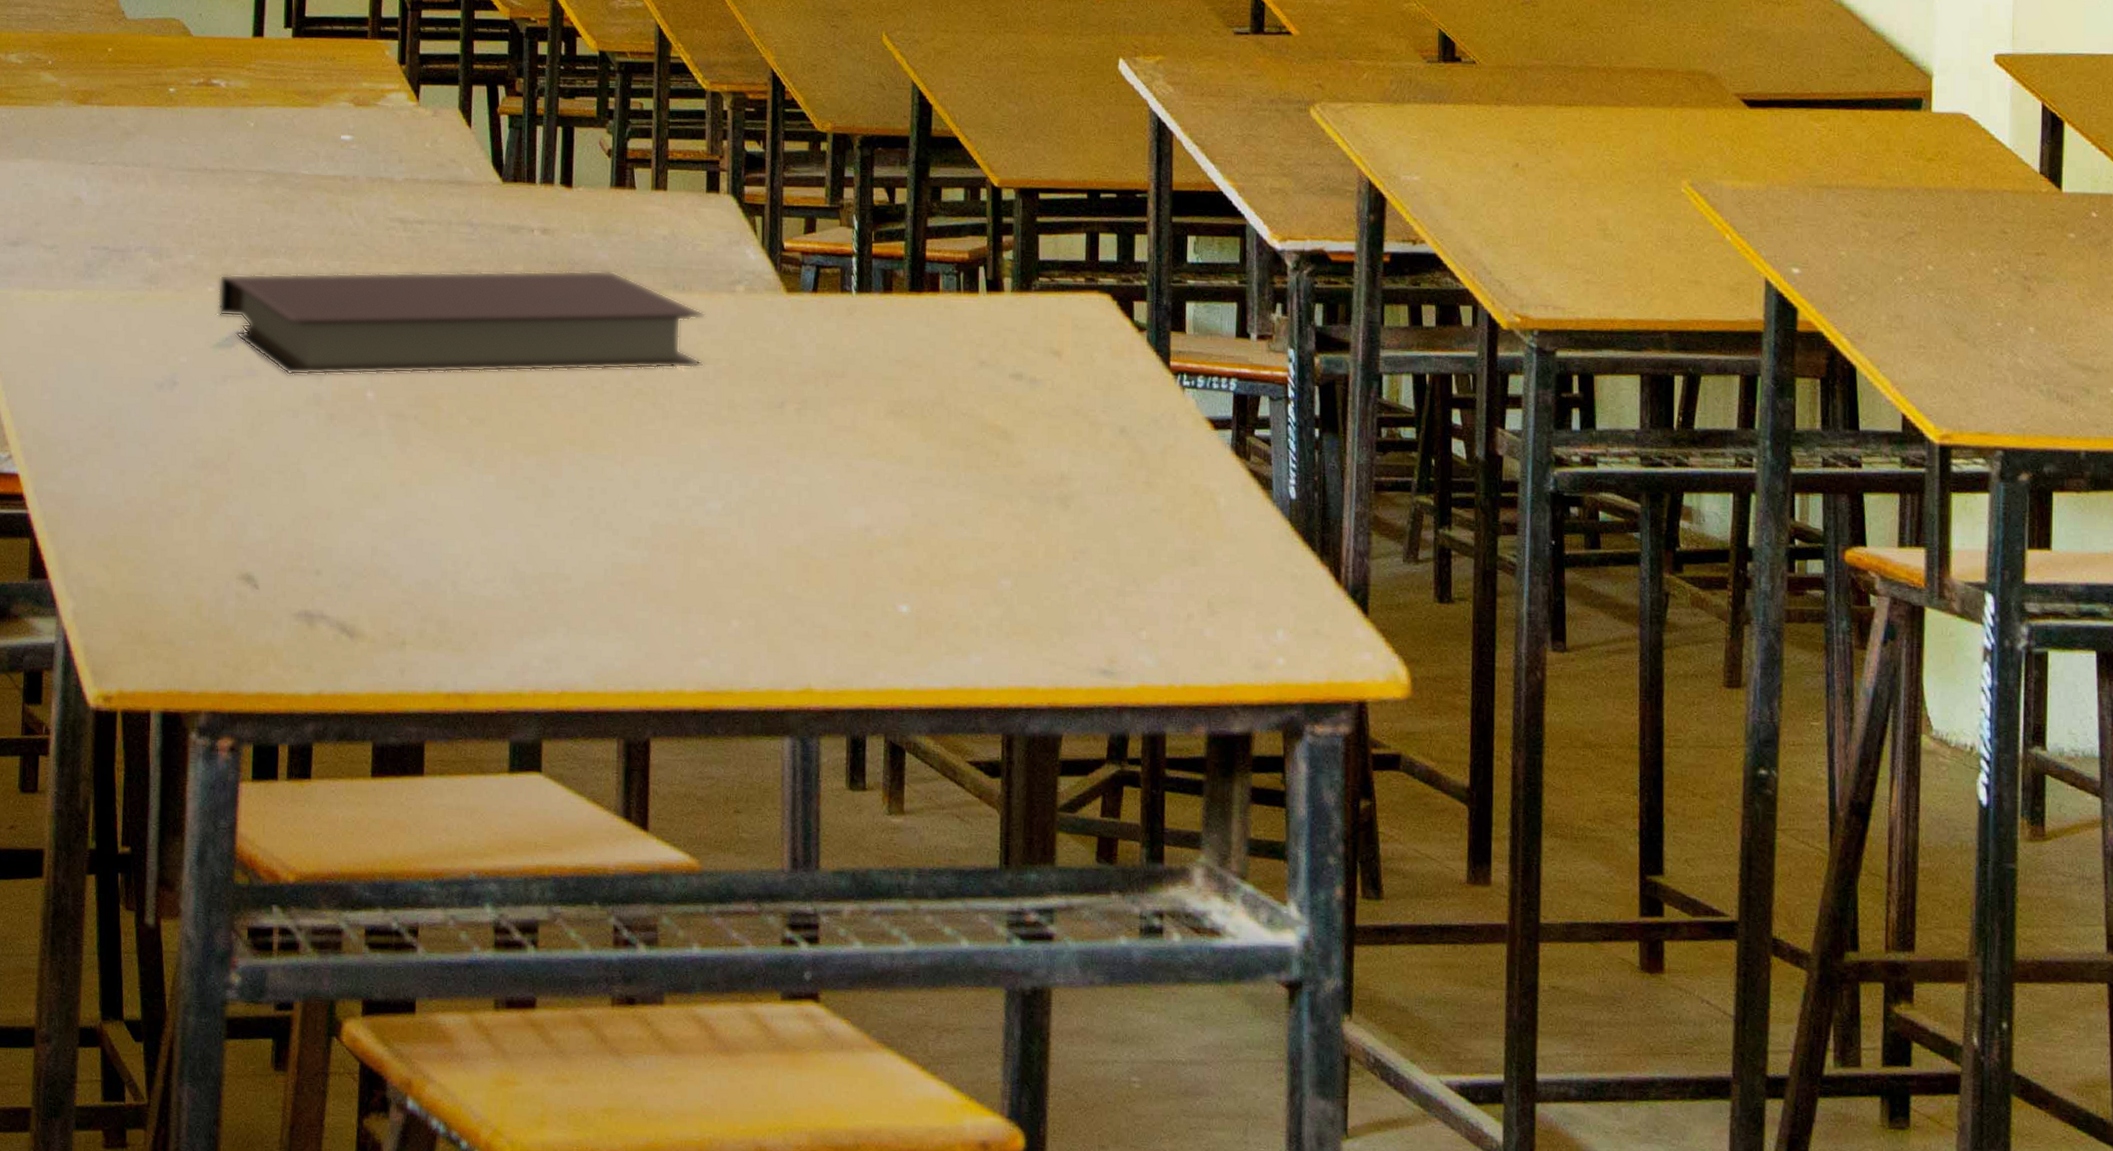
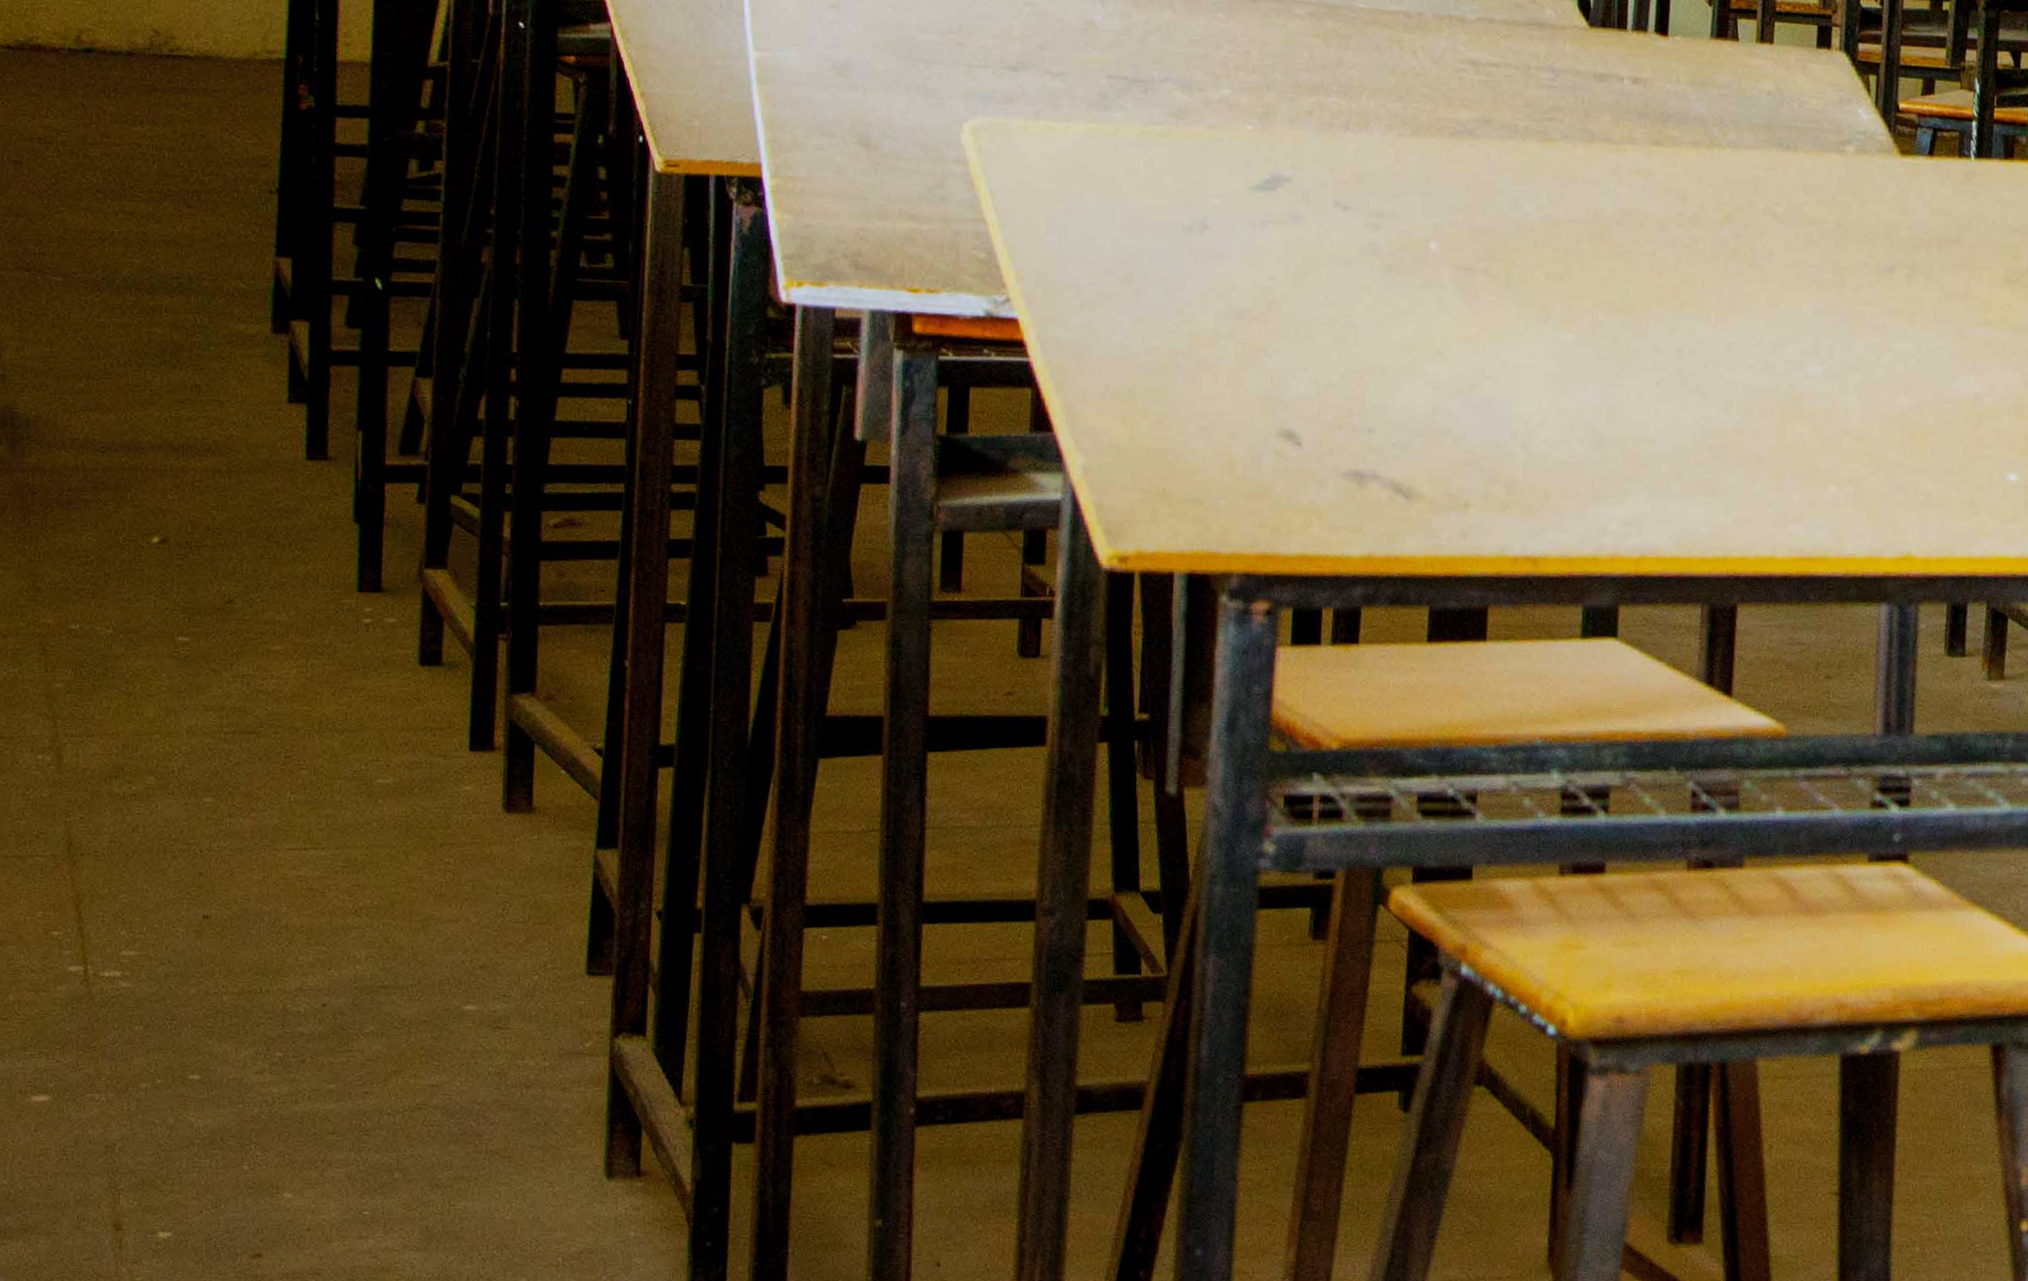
notebook: present [218,270,705,376] -> none [1257,111,1810,230]

